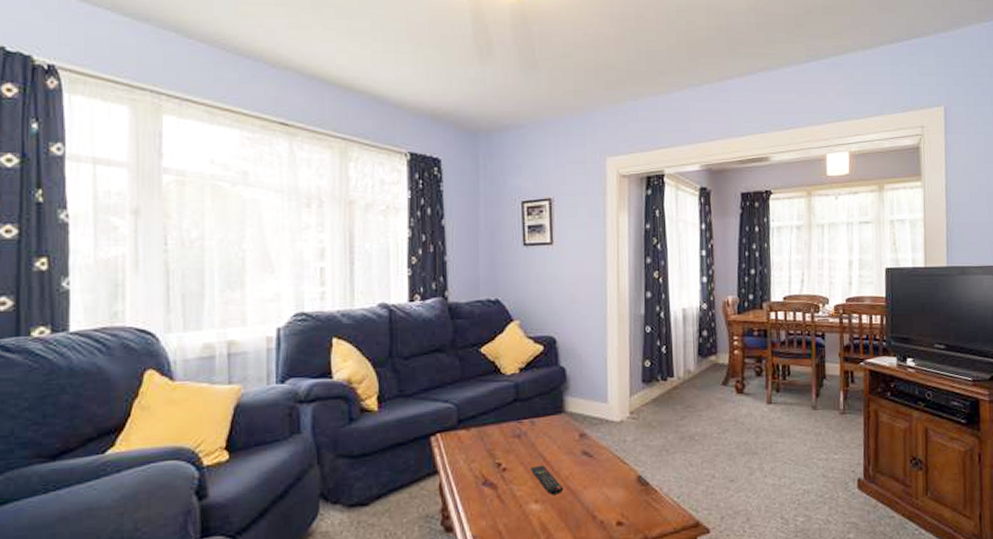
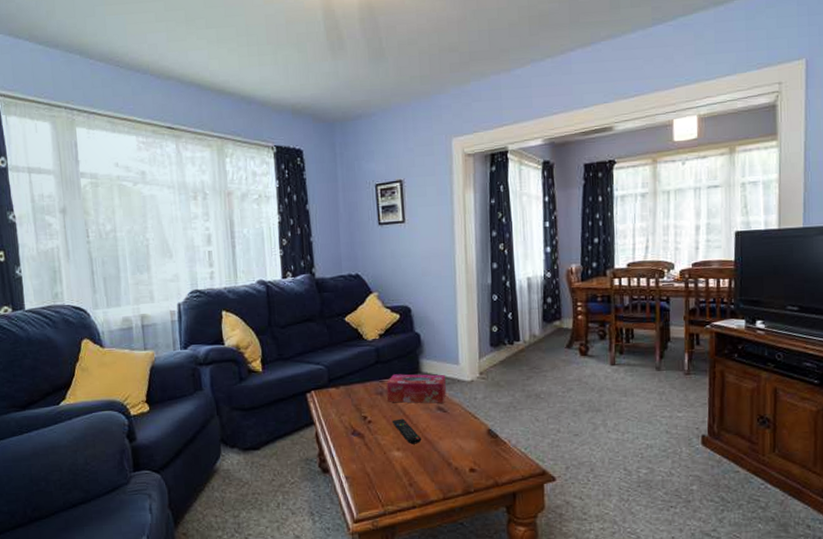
tissue box: none [526,413,593,447] -> present [387,374,446,404]

